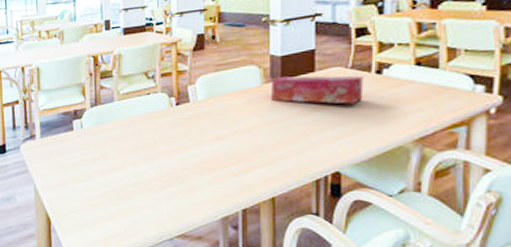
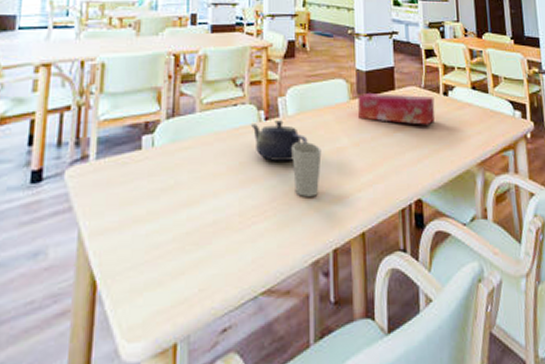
teapot: none [162,105,218,138] -> present [250,120,308,161]
cup: none [202,123,232,167] -> present [291,142,322,197]

